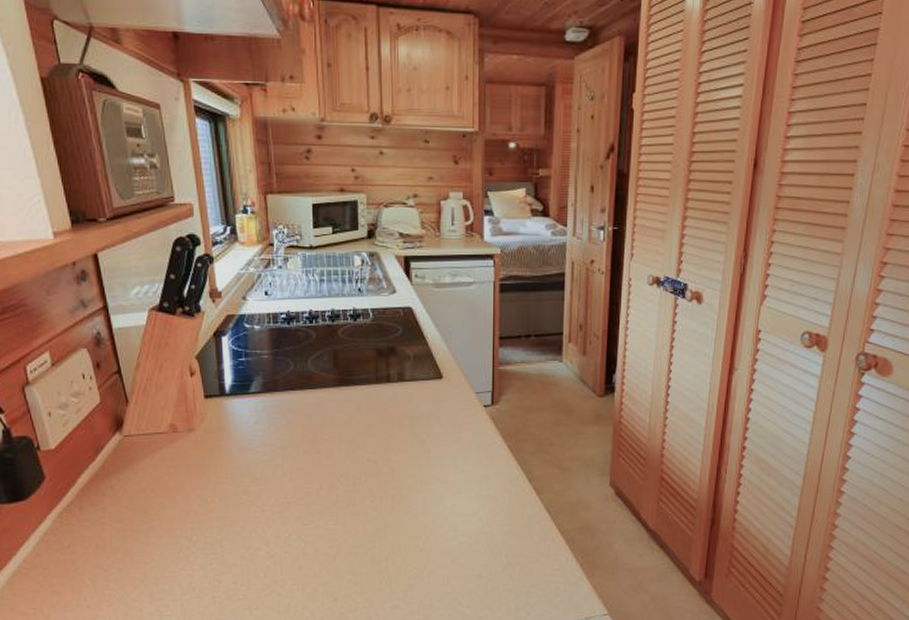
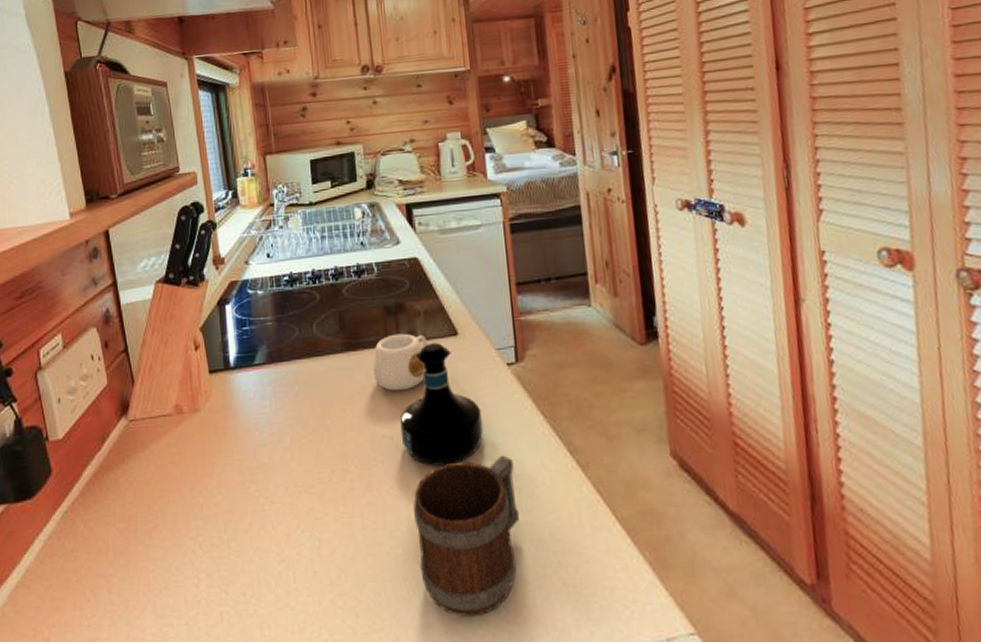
mug: none [363,374,414,423] -> present [373,333,427,392]
tequila bottle: none [384,384,456,486] -> present [399,343,483,466]
mug: none [391,479,481,602] -> present [413,455,520,617]

